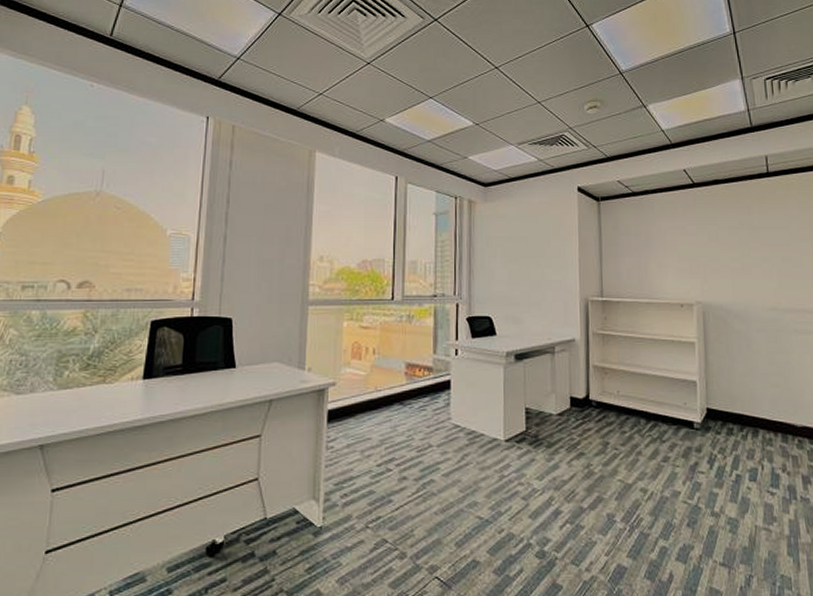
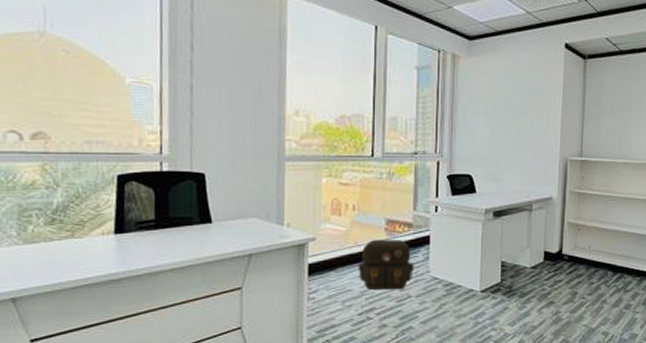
backpack: none [377,383,435,438] -> present [358,239,414,290]

